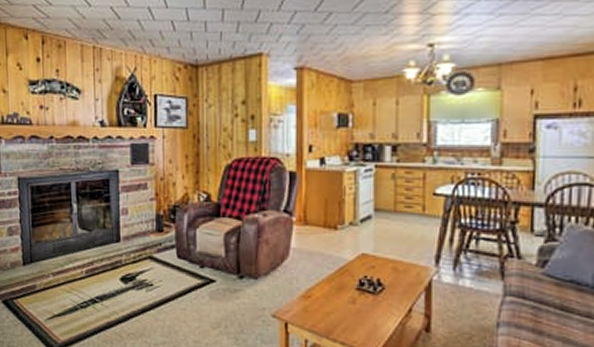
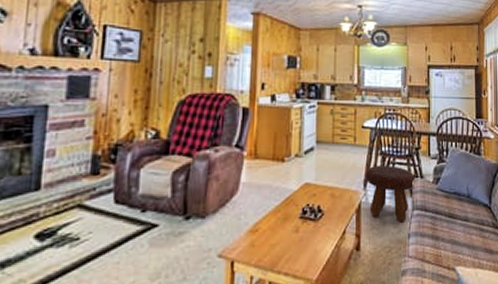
footstool: none [437,239,510,309] -> present [365,165,416,223]

